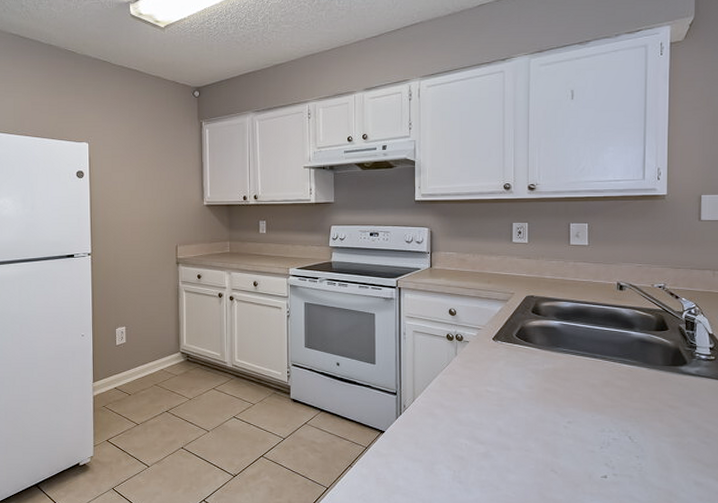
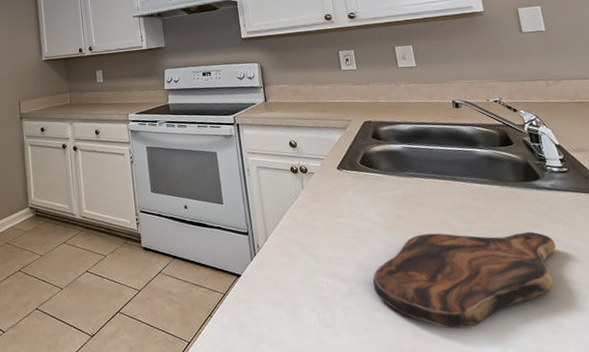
cutting board: none [509,407,688,494] -> present [372,231,556,329]

